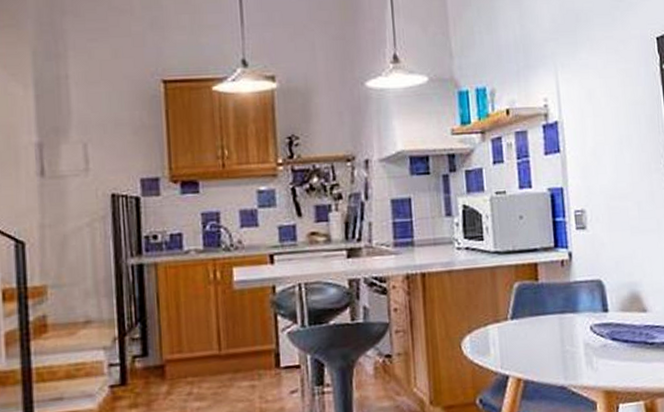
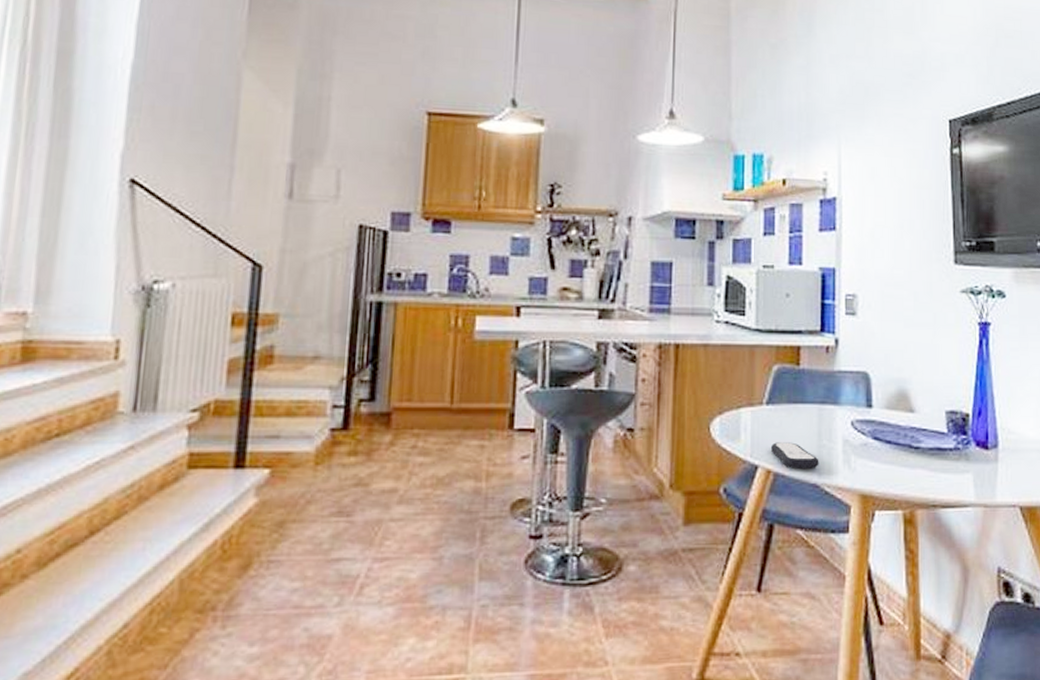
remote control: none [519,351,565,375] -> present [771,442,819,469]

